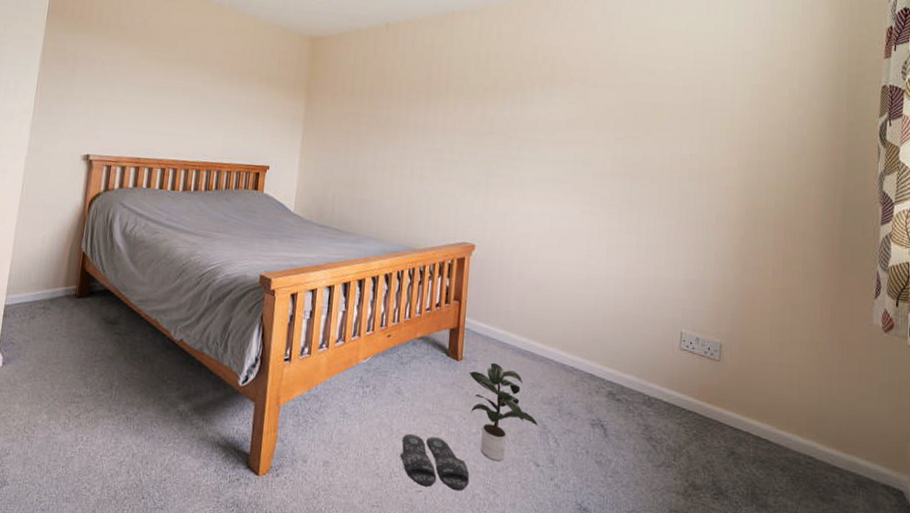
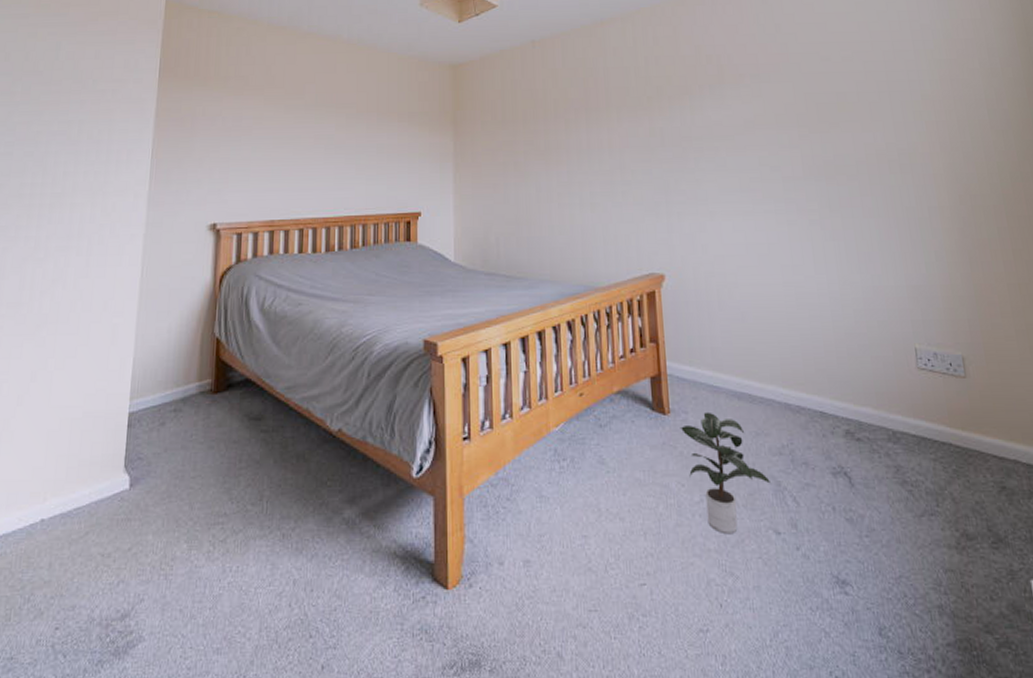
slippers: present [399,433,470,491] -> none [613,512,701,578]

